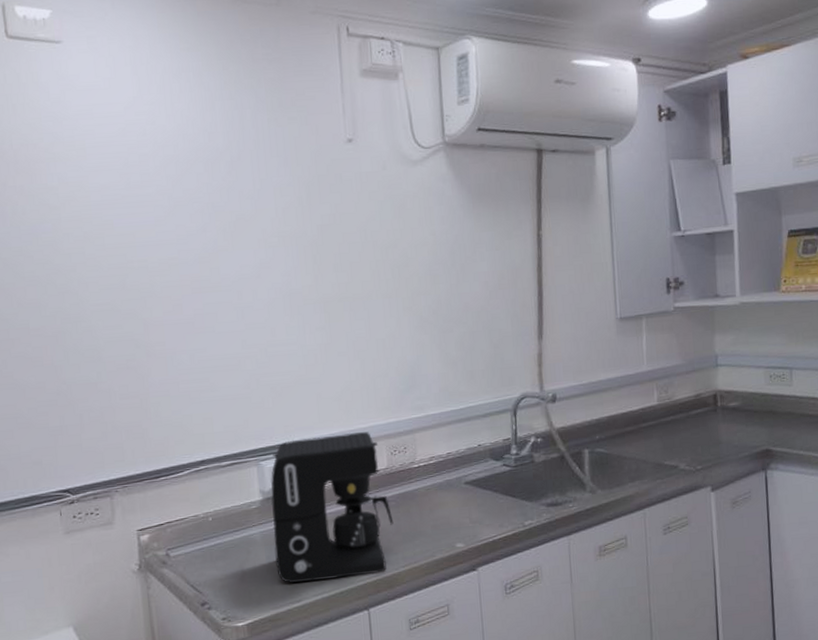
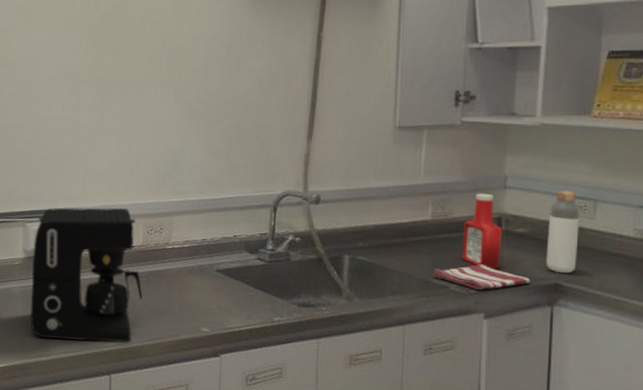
dish towel: none [664,441,748,466] -> present [433,264,532,291]
ketchup bottle: none [686,373,720,444] -> present [462,193,503,269]
bottle: none [755,362,782,440] -> present [545,189,580,274]

